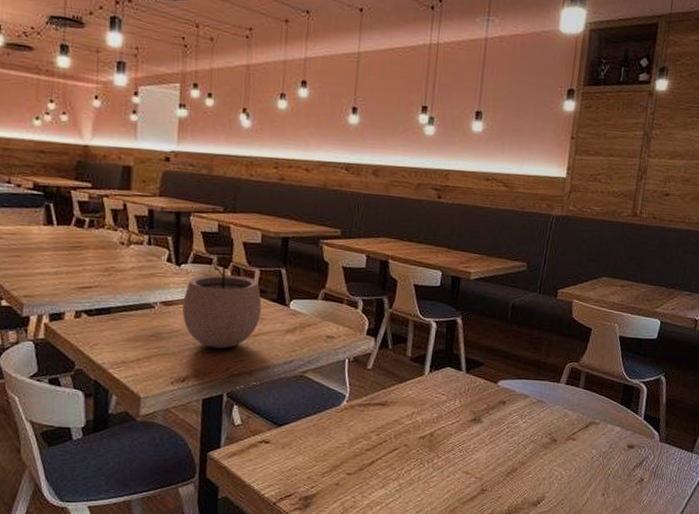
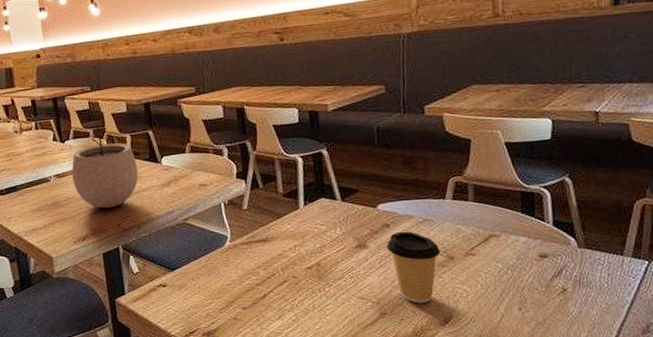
coffee cup: none [499,410,547,482] -> present [387,231,441,304]

